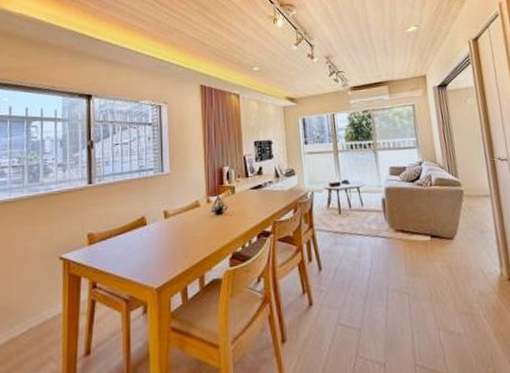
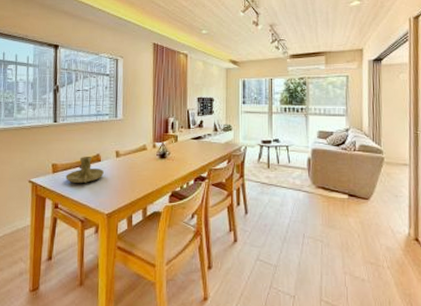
candle holder: none [105,219,151,255] -> present [66,156,104,183]

